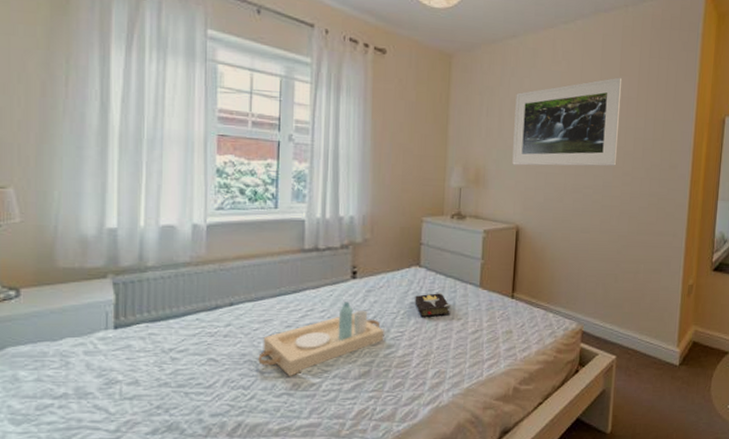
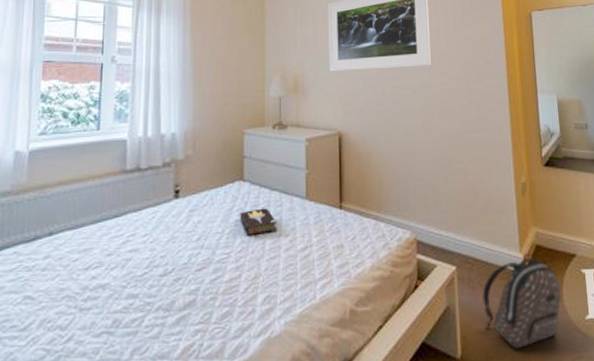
serving tray: present [258,302,385,377] -> none [77,223,210,313]
backpack: none [636,349,710,429] -> present [482,253,562,350]

